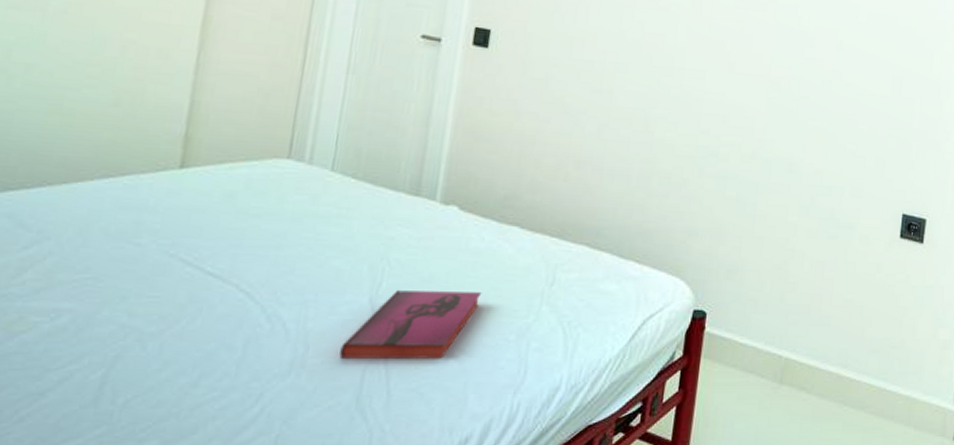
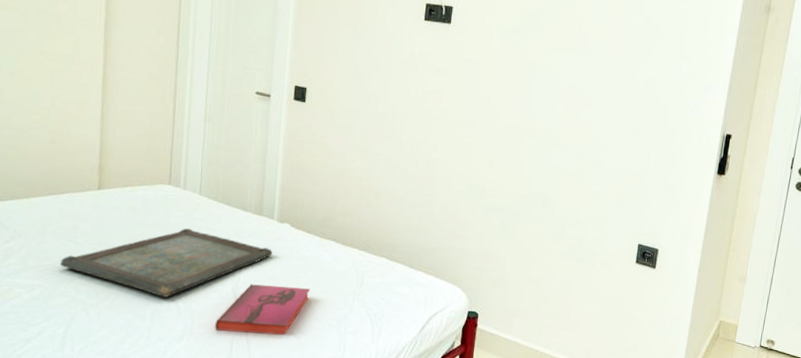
serving tray: none [107,218,432,316] -> present [59,228,273,298]

